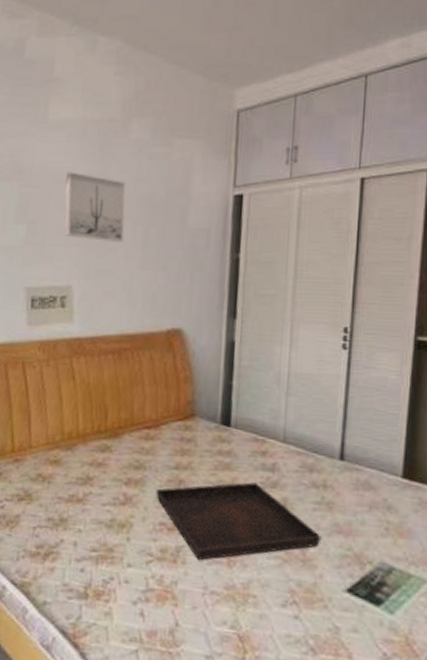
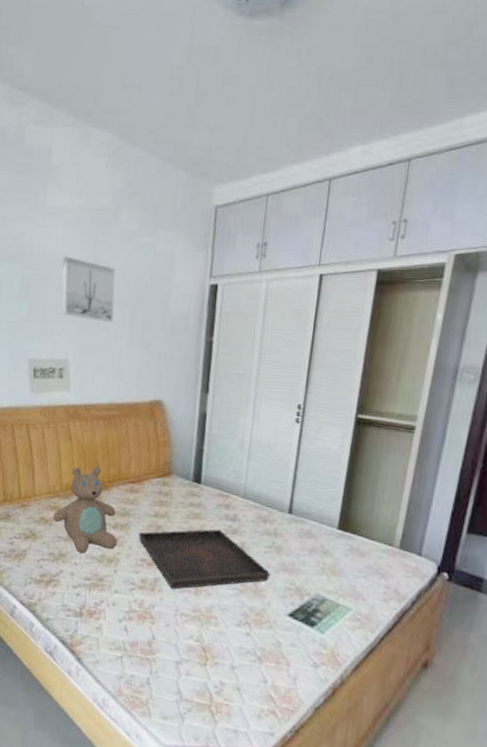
teddy bear: none [52,409,131,517] -> present [53,466,118,553]

